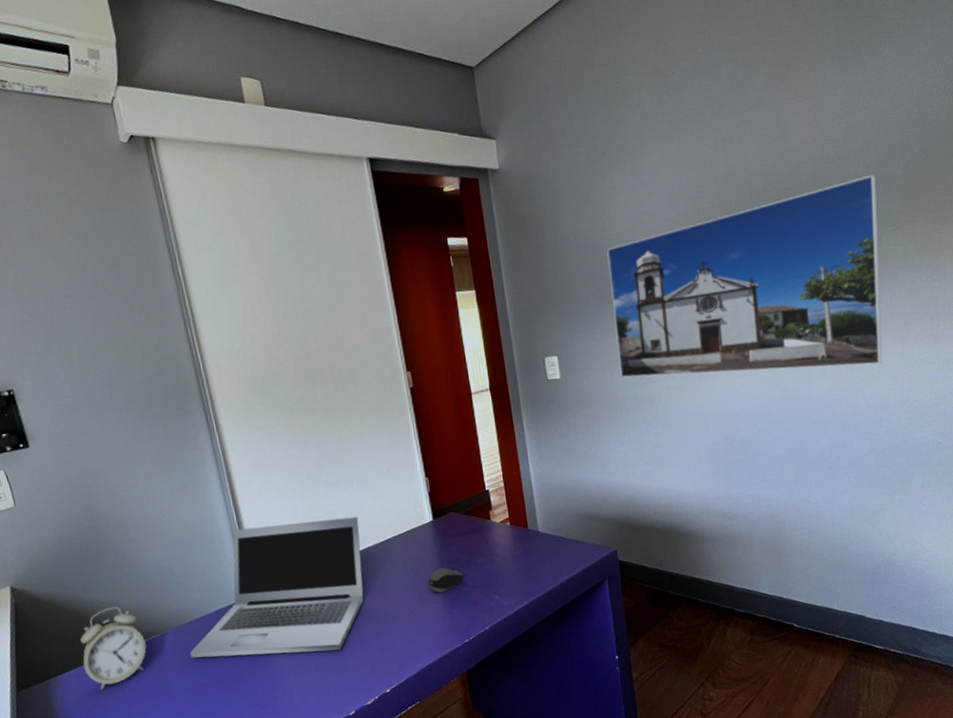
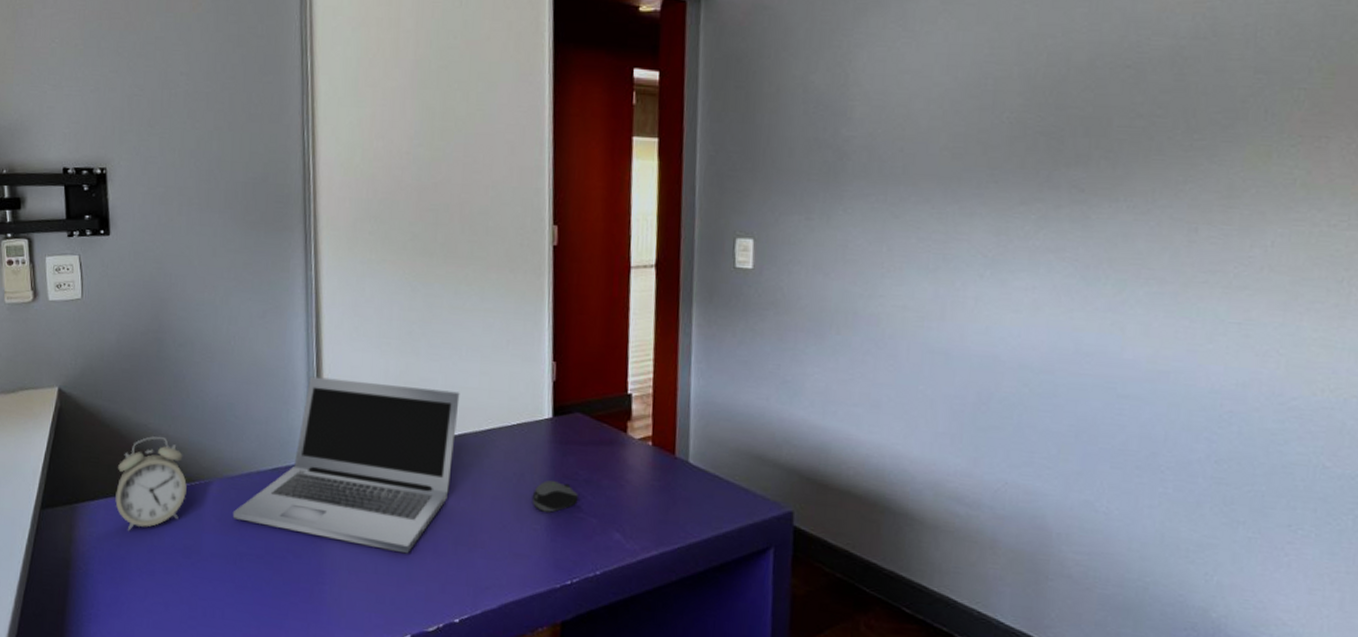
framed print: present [607,174,882,378] -> none [837,63,1274,335]

